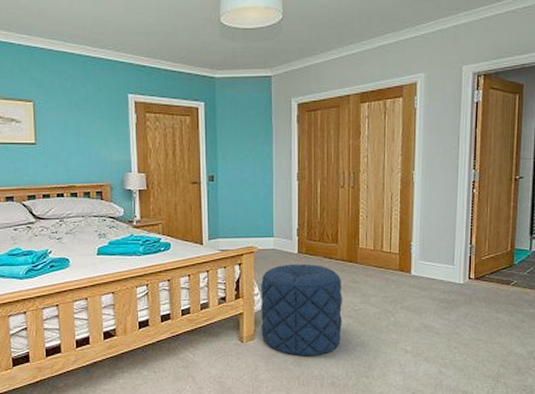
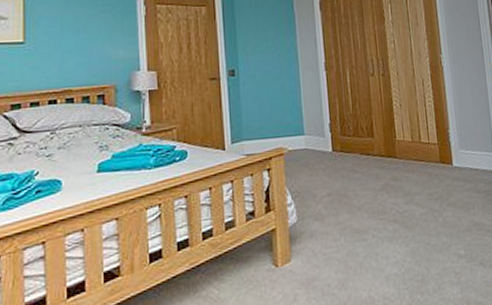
pouf: present [261,263,342,356] -> none [294,163,388,276]

